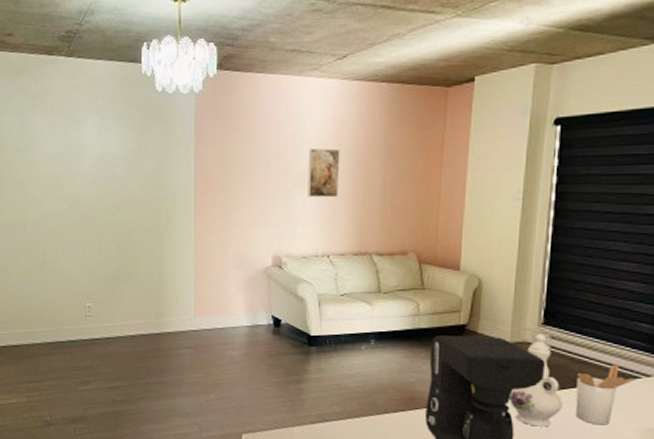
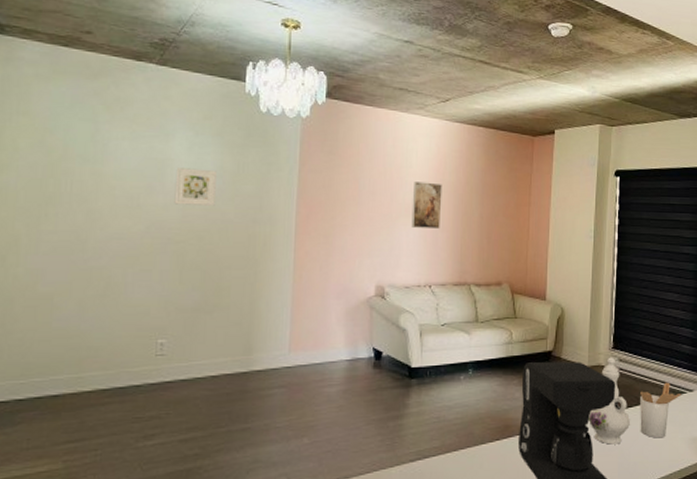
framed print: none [88,151,123,185] -> present [174,168,216,206]

